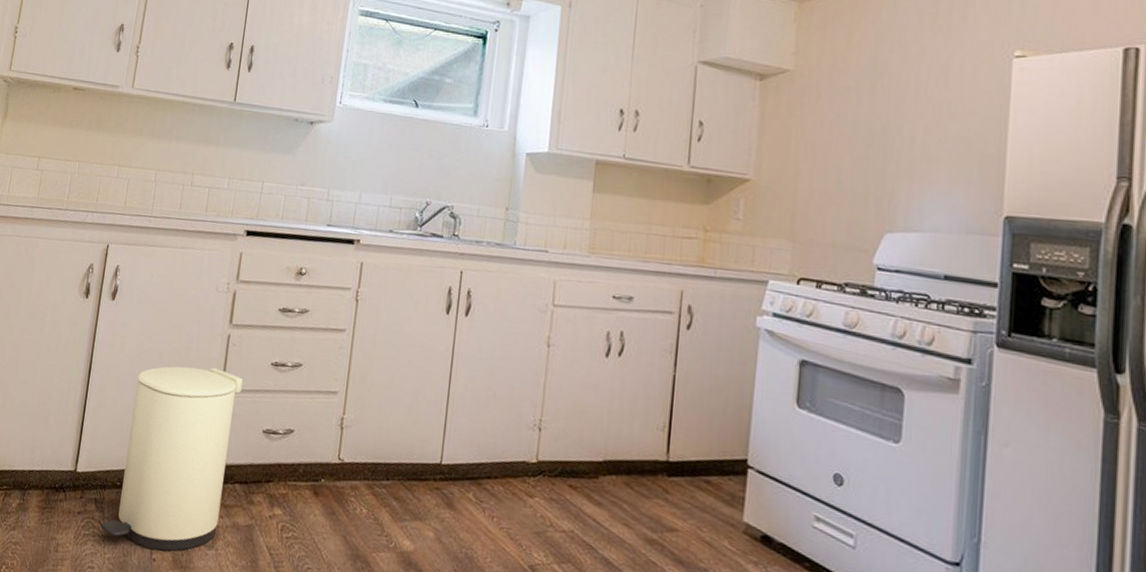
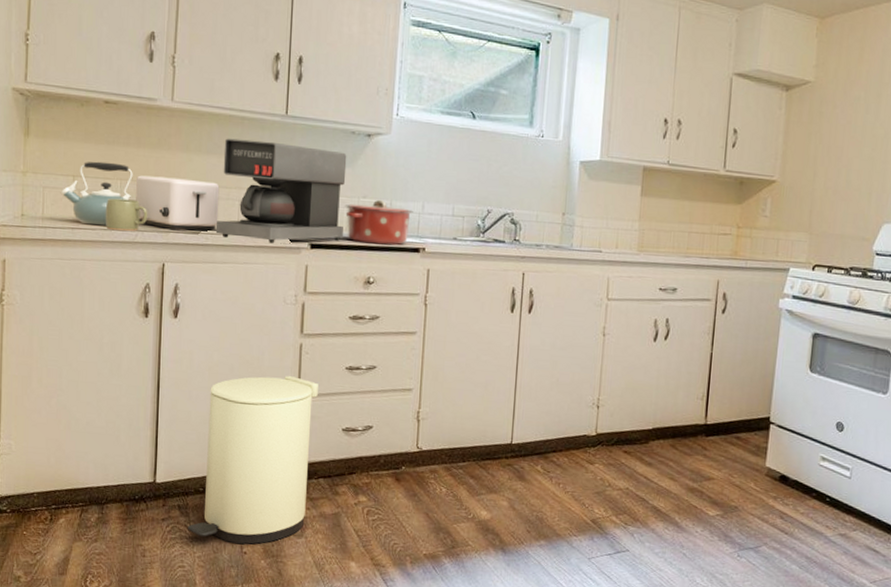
kettle: none [25,143,91,206] -> present [60,161,133,226]
mug: none [61,179,100,212] -> present [105,198,148,232]
toaster: none [90,158,167,214] -> present [136,175,220,231]
coffee maker: none [158,124,289,229] -> present [215,138,347,244]
casserole: none [282,187,350,236] -> present [344,199,414,245]

